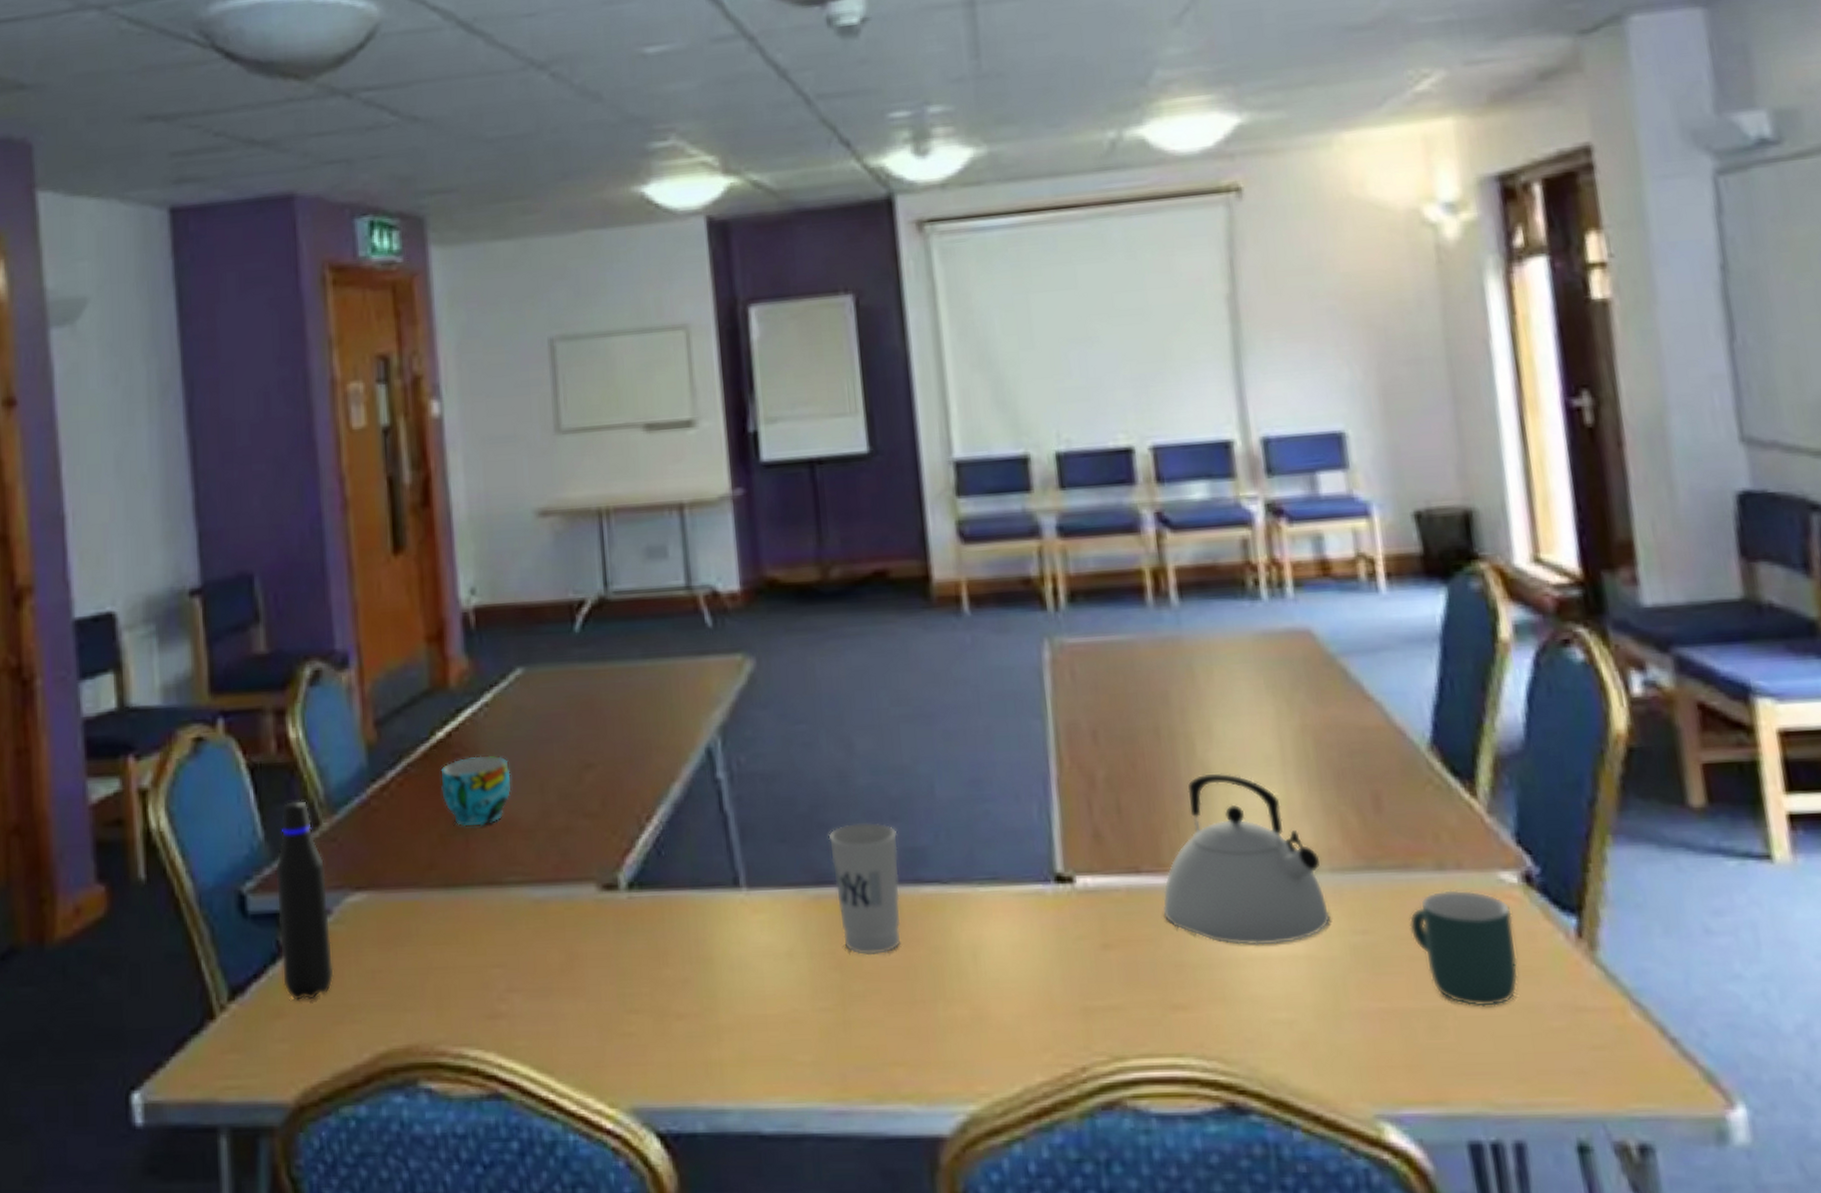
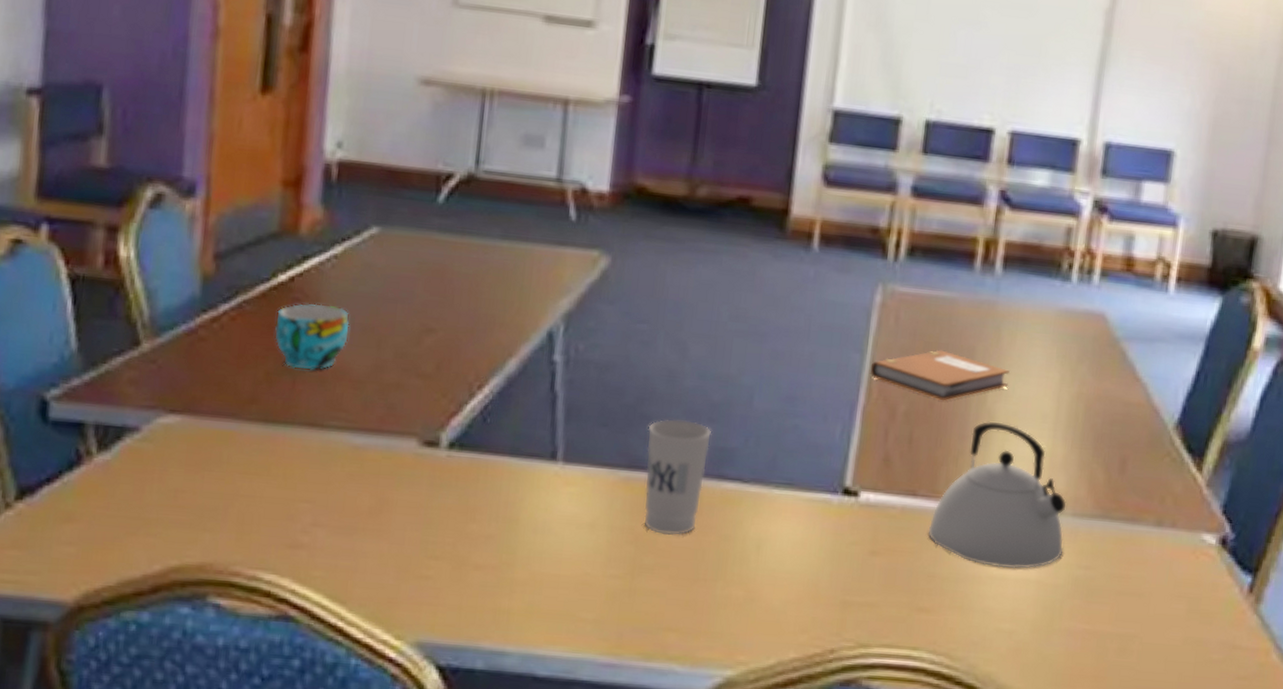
water bottle: present [275,800,334,1002] -> none [77,317,141,509]
notebook: none [1055,701,1217,759] -> present [870,349,1010,401]
mug: present [1409,889,1519,1007] -> none [1123,542,1205,638]

